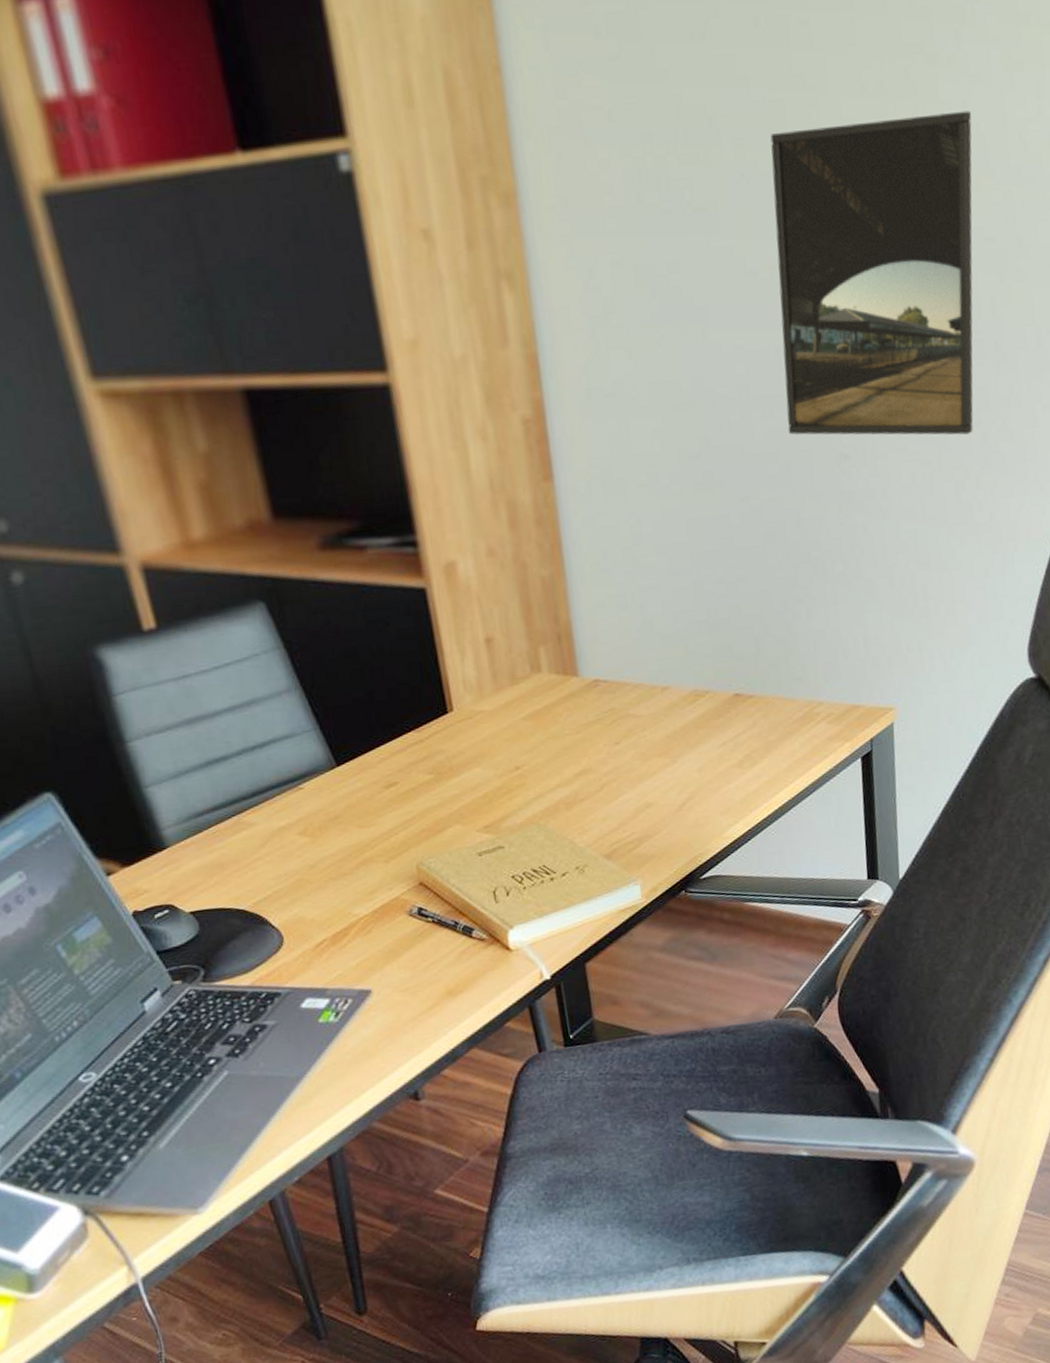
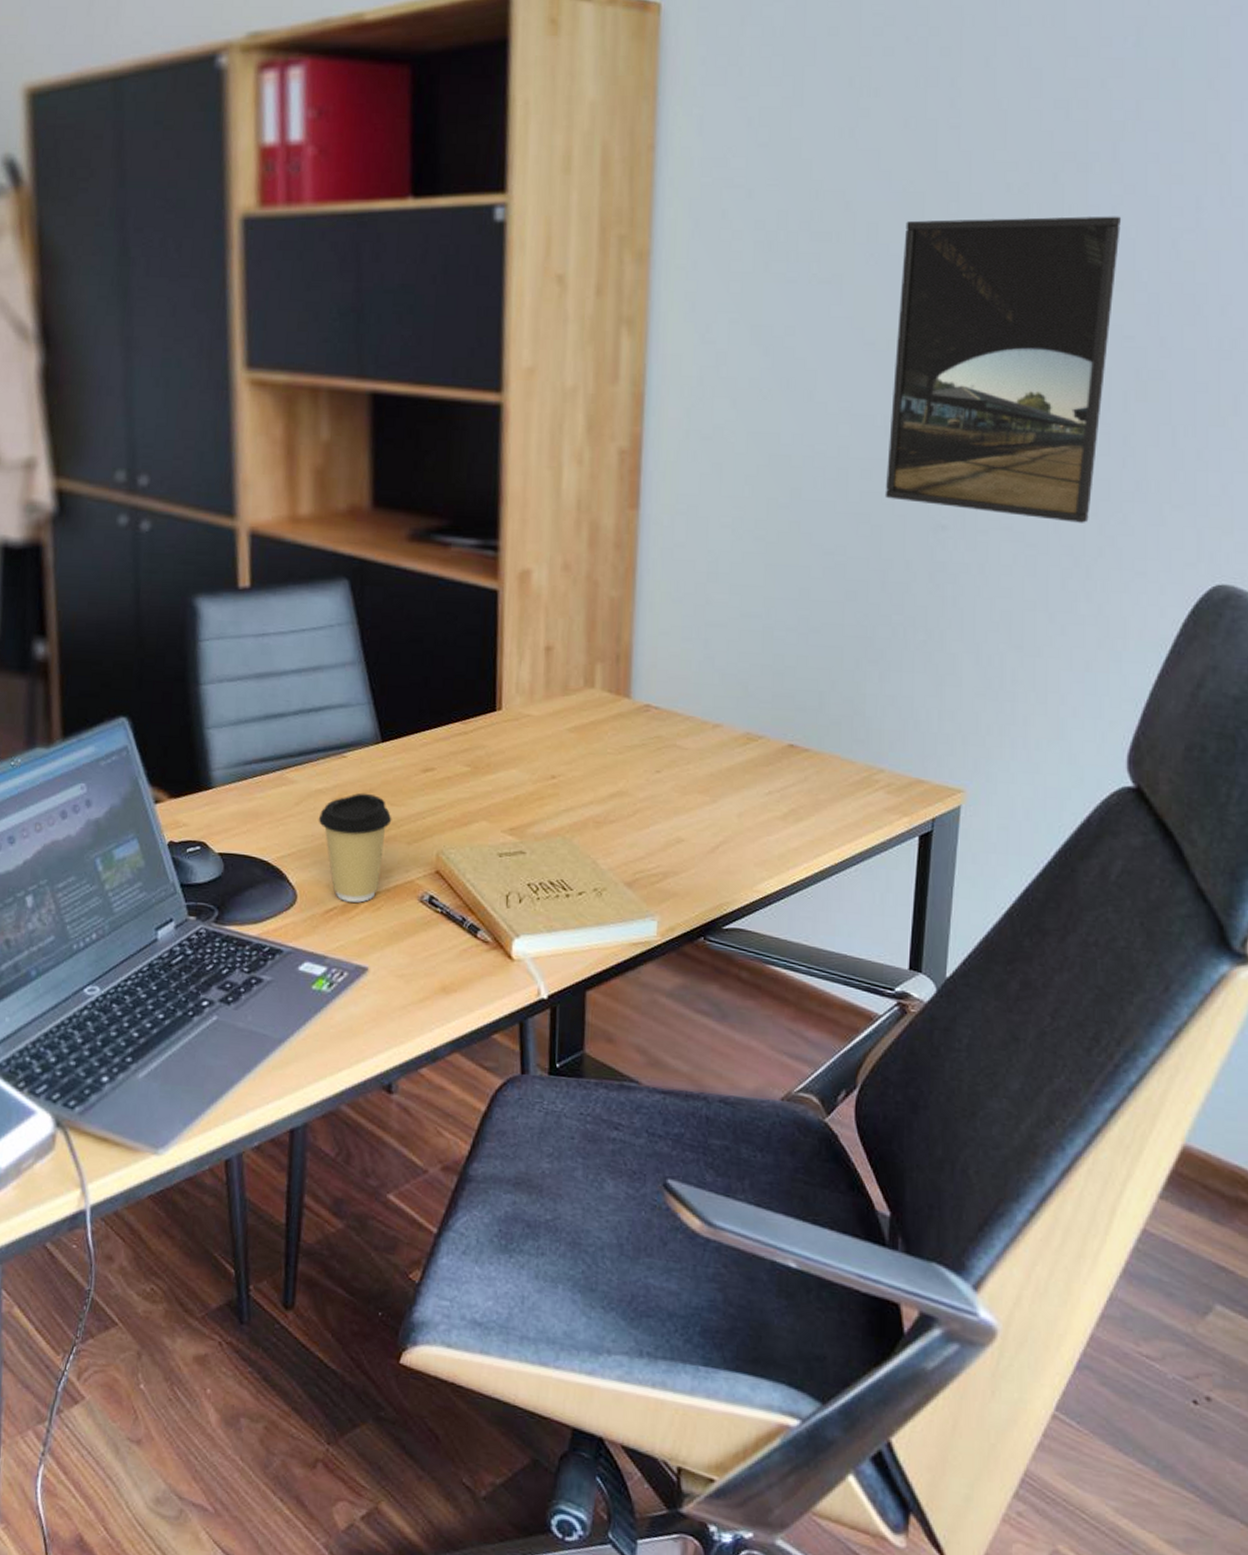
coffee cup: none [287,820,365,932] -> present [318,792,392,903]

